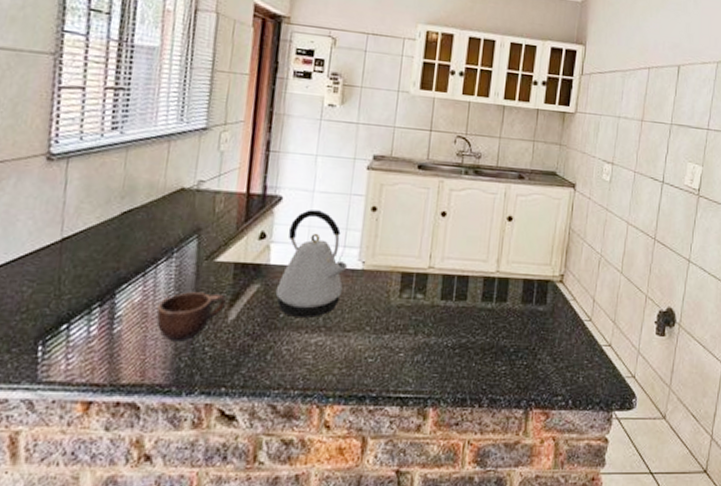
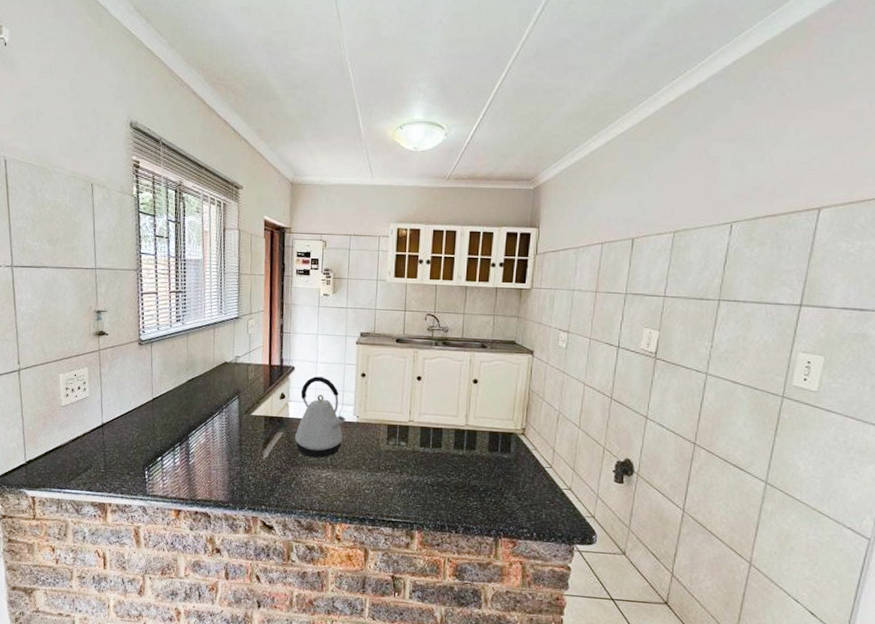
mug: present [156,292,226,342] -> none [215,437,261,472]

